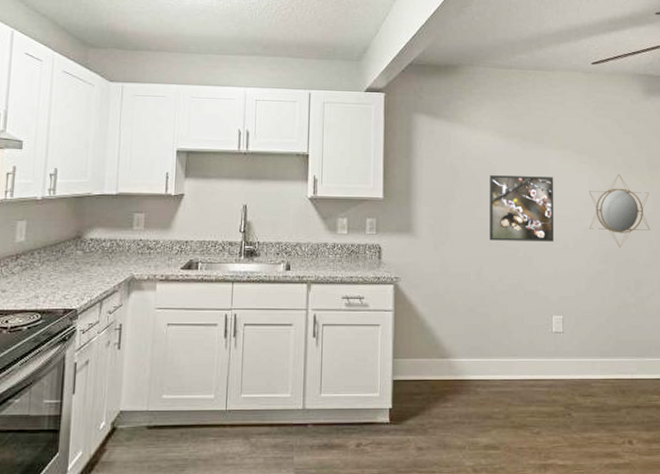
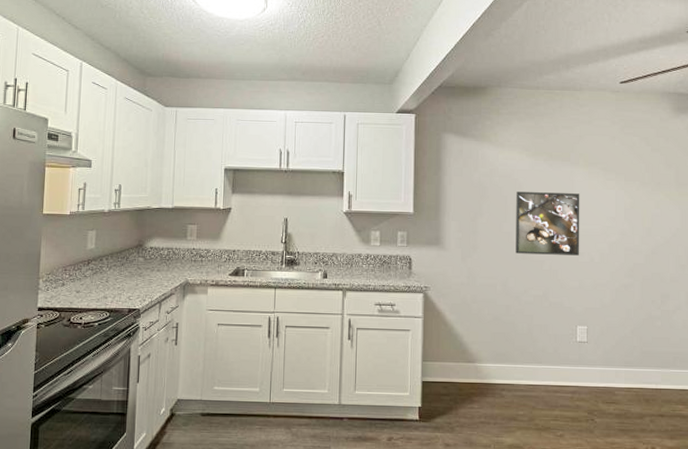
home mirror: present [589,174,650,248] -> none [615,191,677,262]

